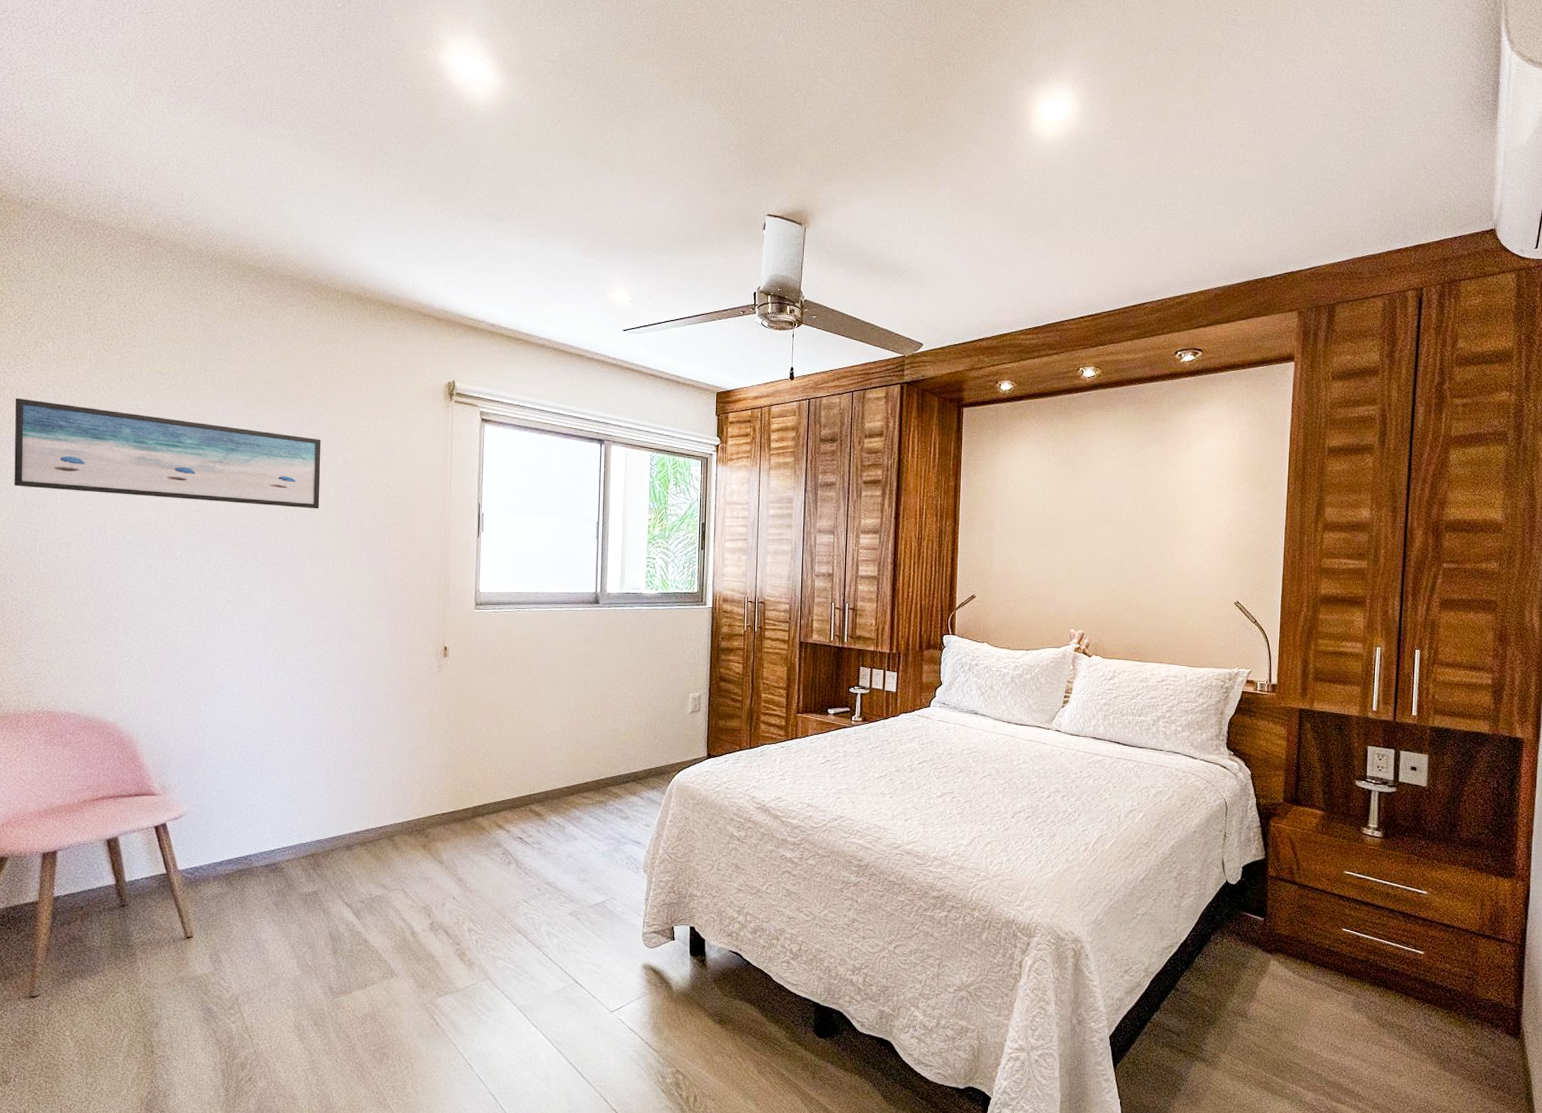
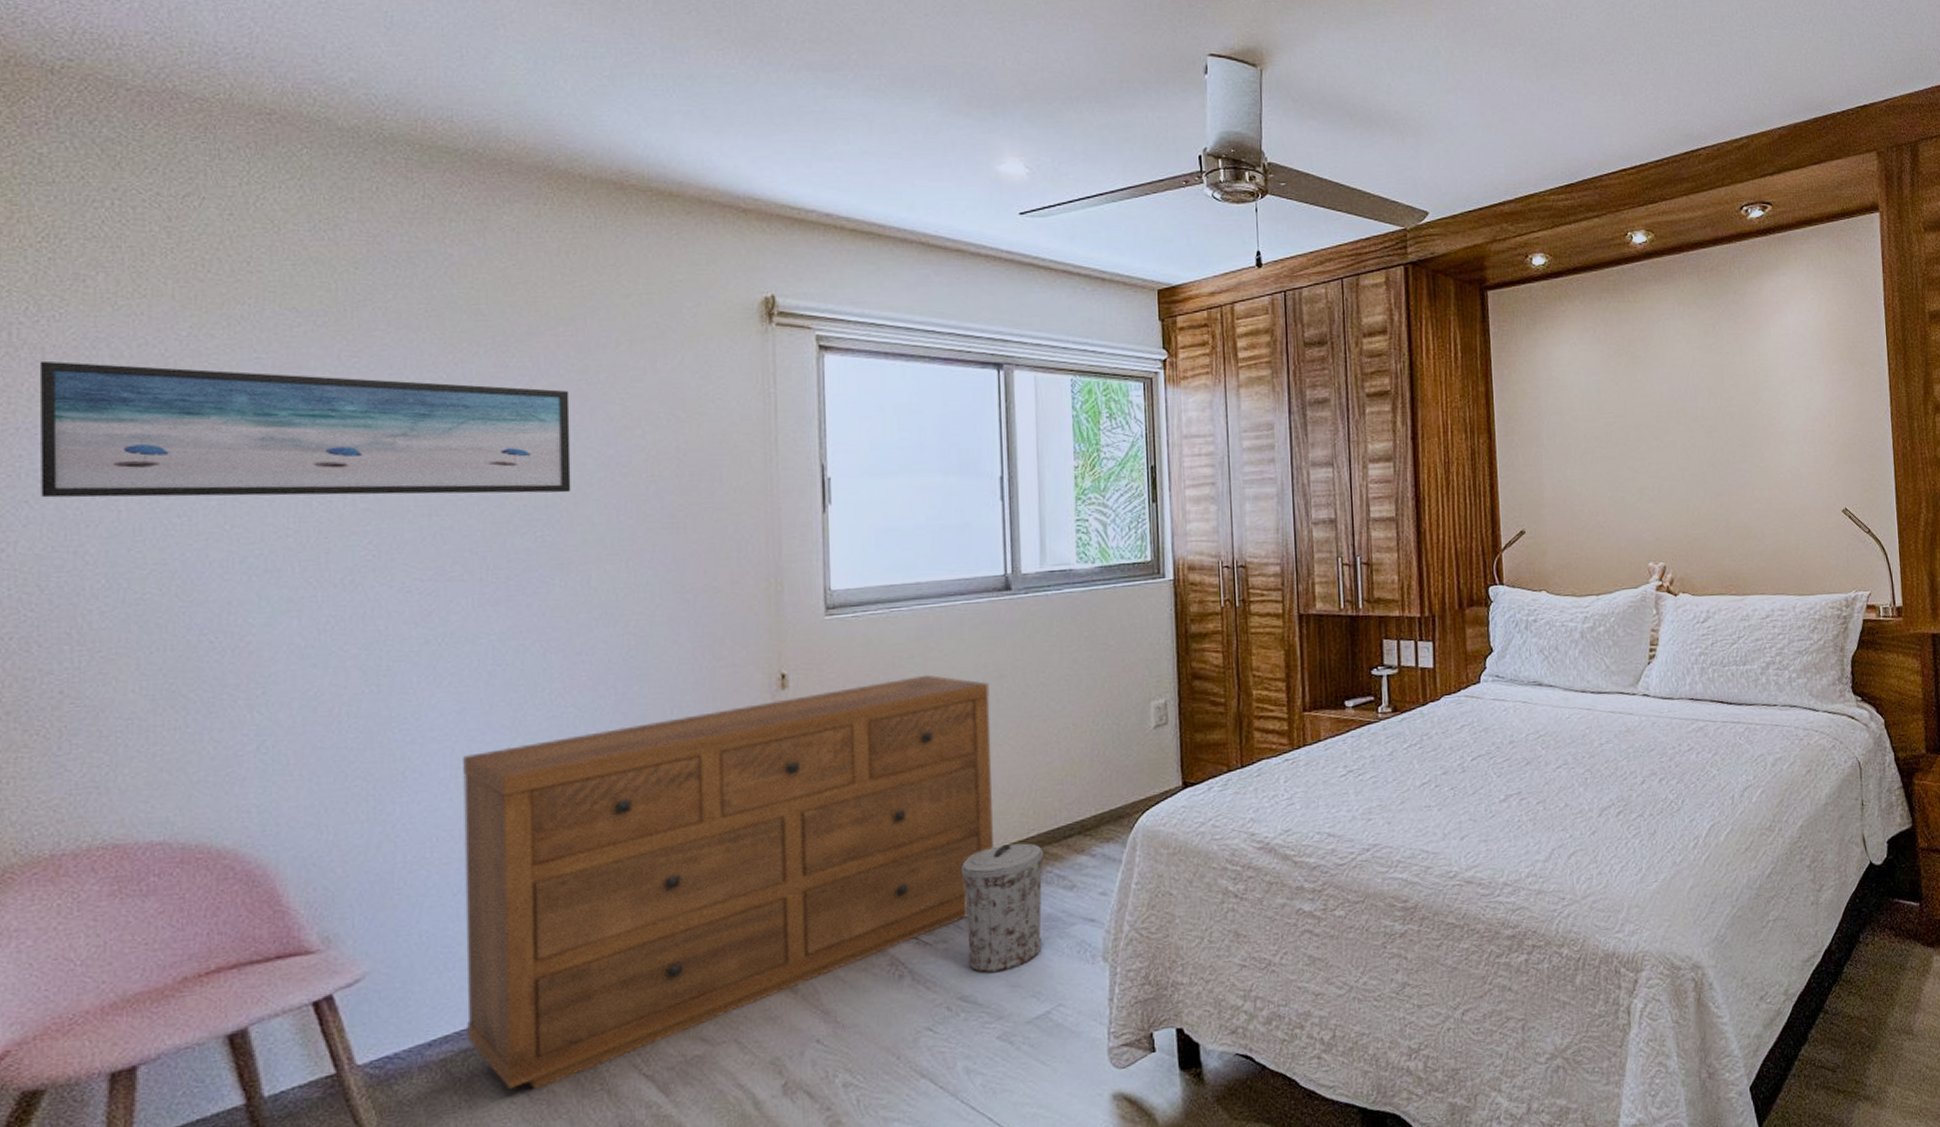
dresser: none [242,657,580,902] -> present [463,674,993,1090]
trash can: none [552,782,609,870] -> present [960,843,1044,974]

